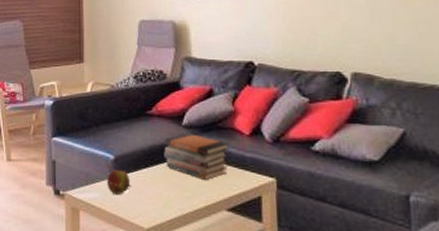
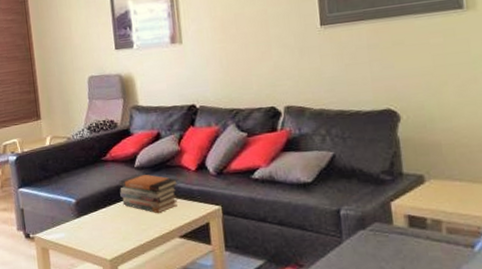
fruit: present [107,169,131,194] -> none [71,211,93,233]

